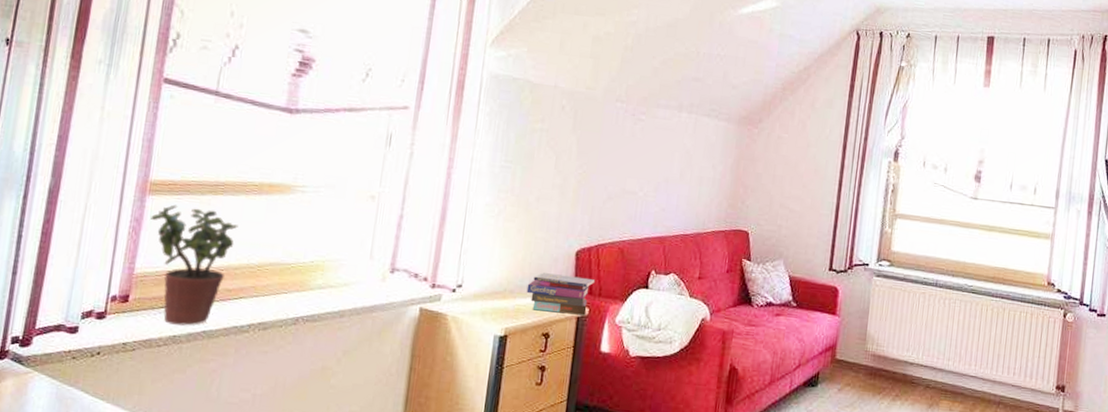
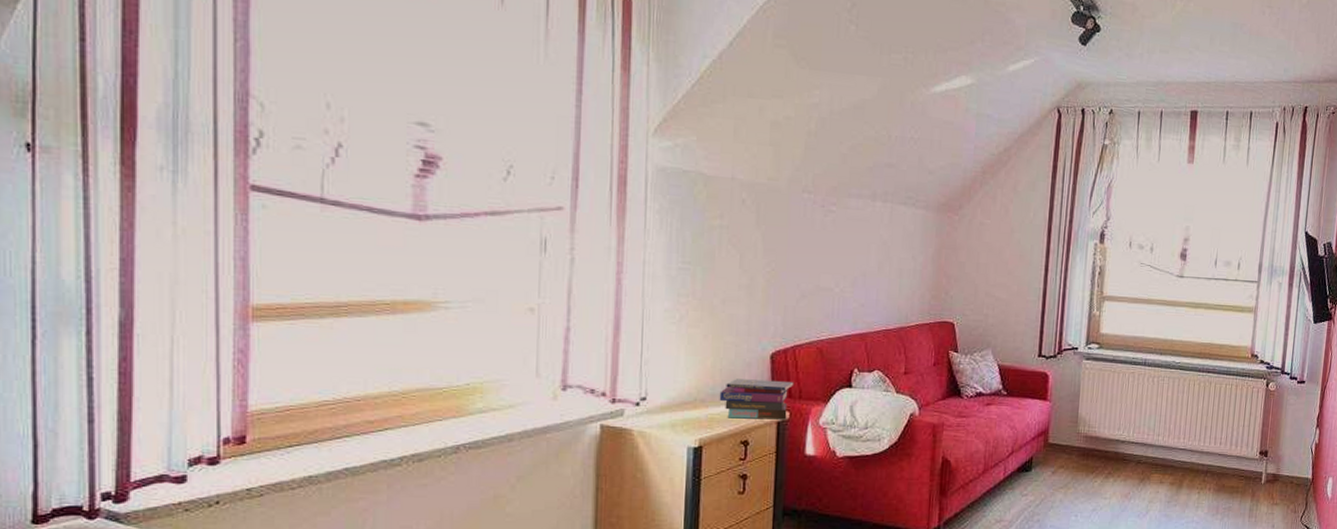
potted plant: present [151,204,238,326] -> none [259,331,372,464]

